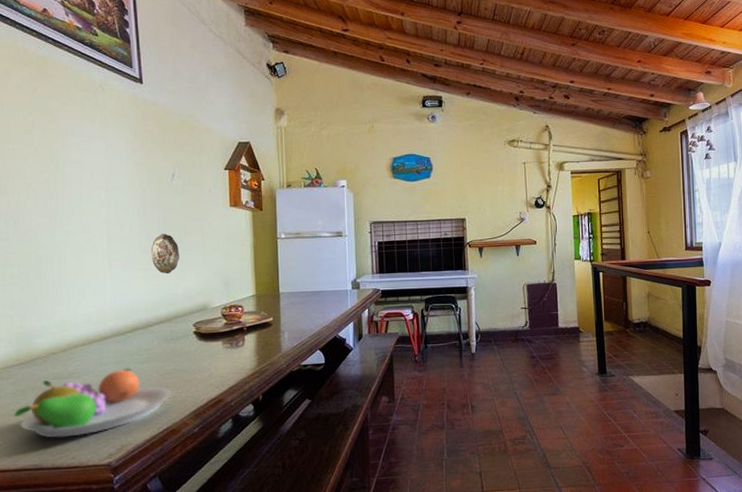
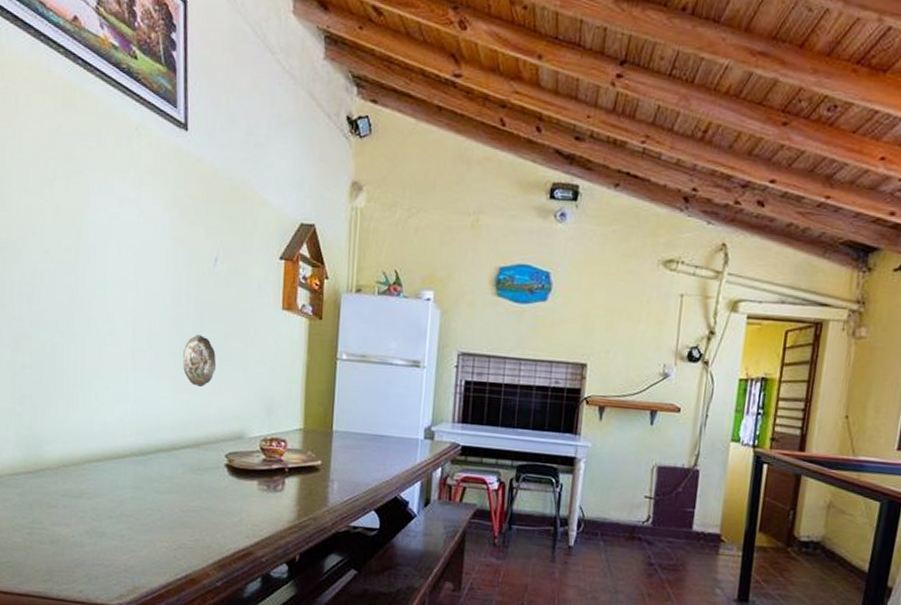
fruit bowl: present [13,368,172,438] -> none [18,495,195,568]

